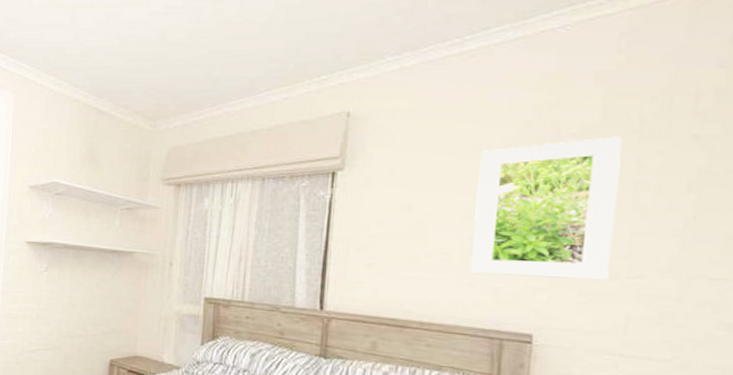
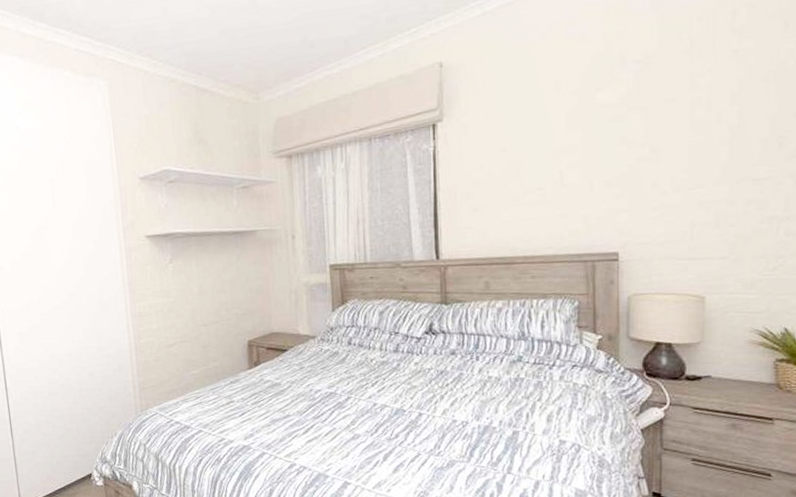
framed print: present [470,136,622,281] -> none [561,59,677,205]

